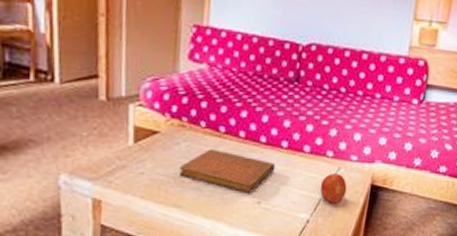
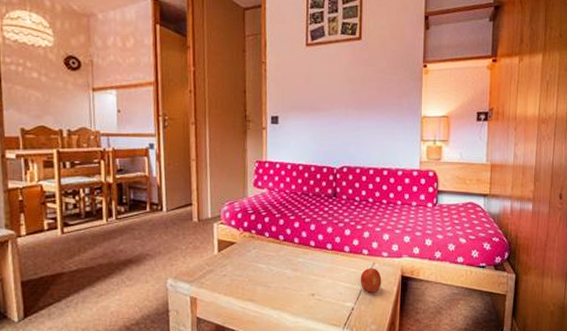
notebook: present [179,149,276,193] -> none [252,254,324,287]

